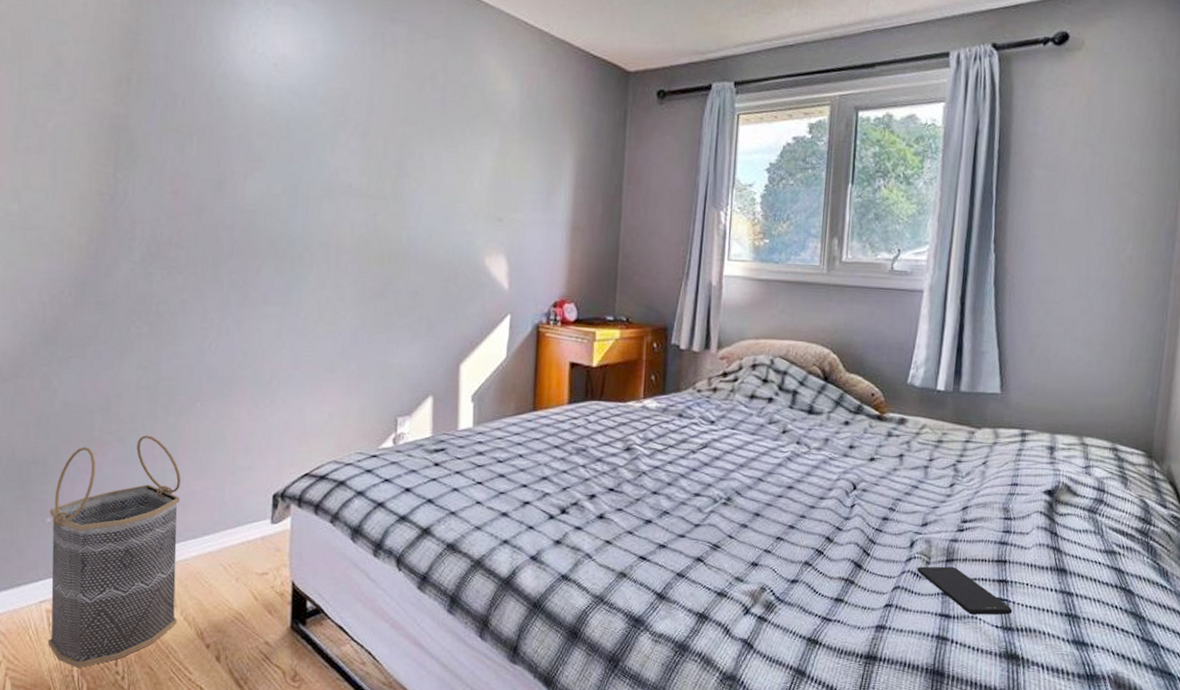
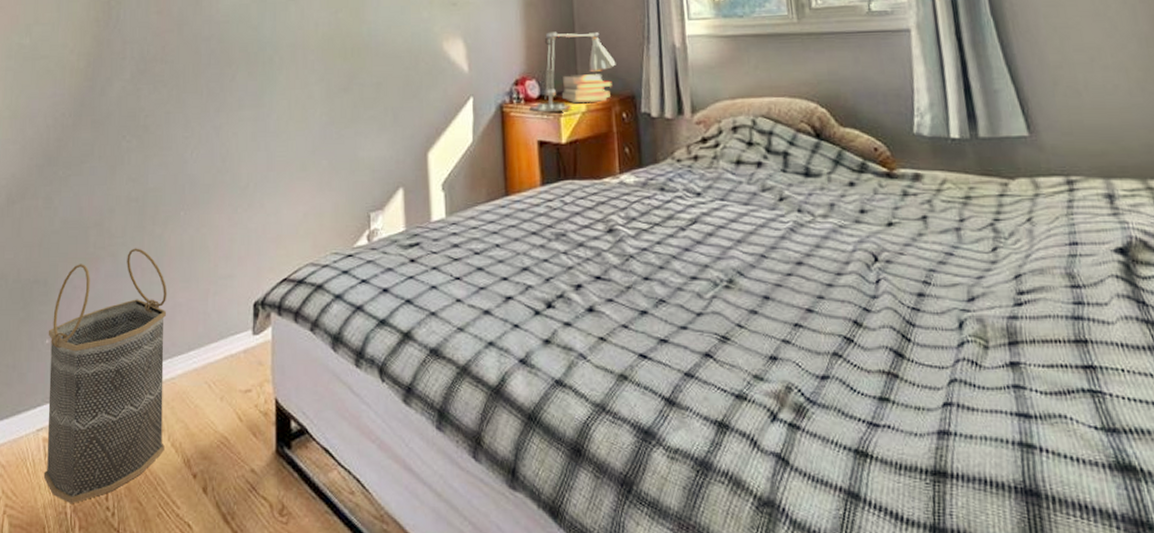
desk lamp: none [564,258,655,336] -> present [528,31,618,112]
books: none [597,301,648,331] -> present [561,73,612,104]
smartphone: present [916,566,1013,615] -> none [973,351,1113,413]

